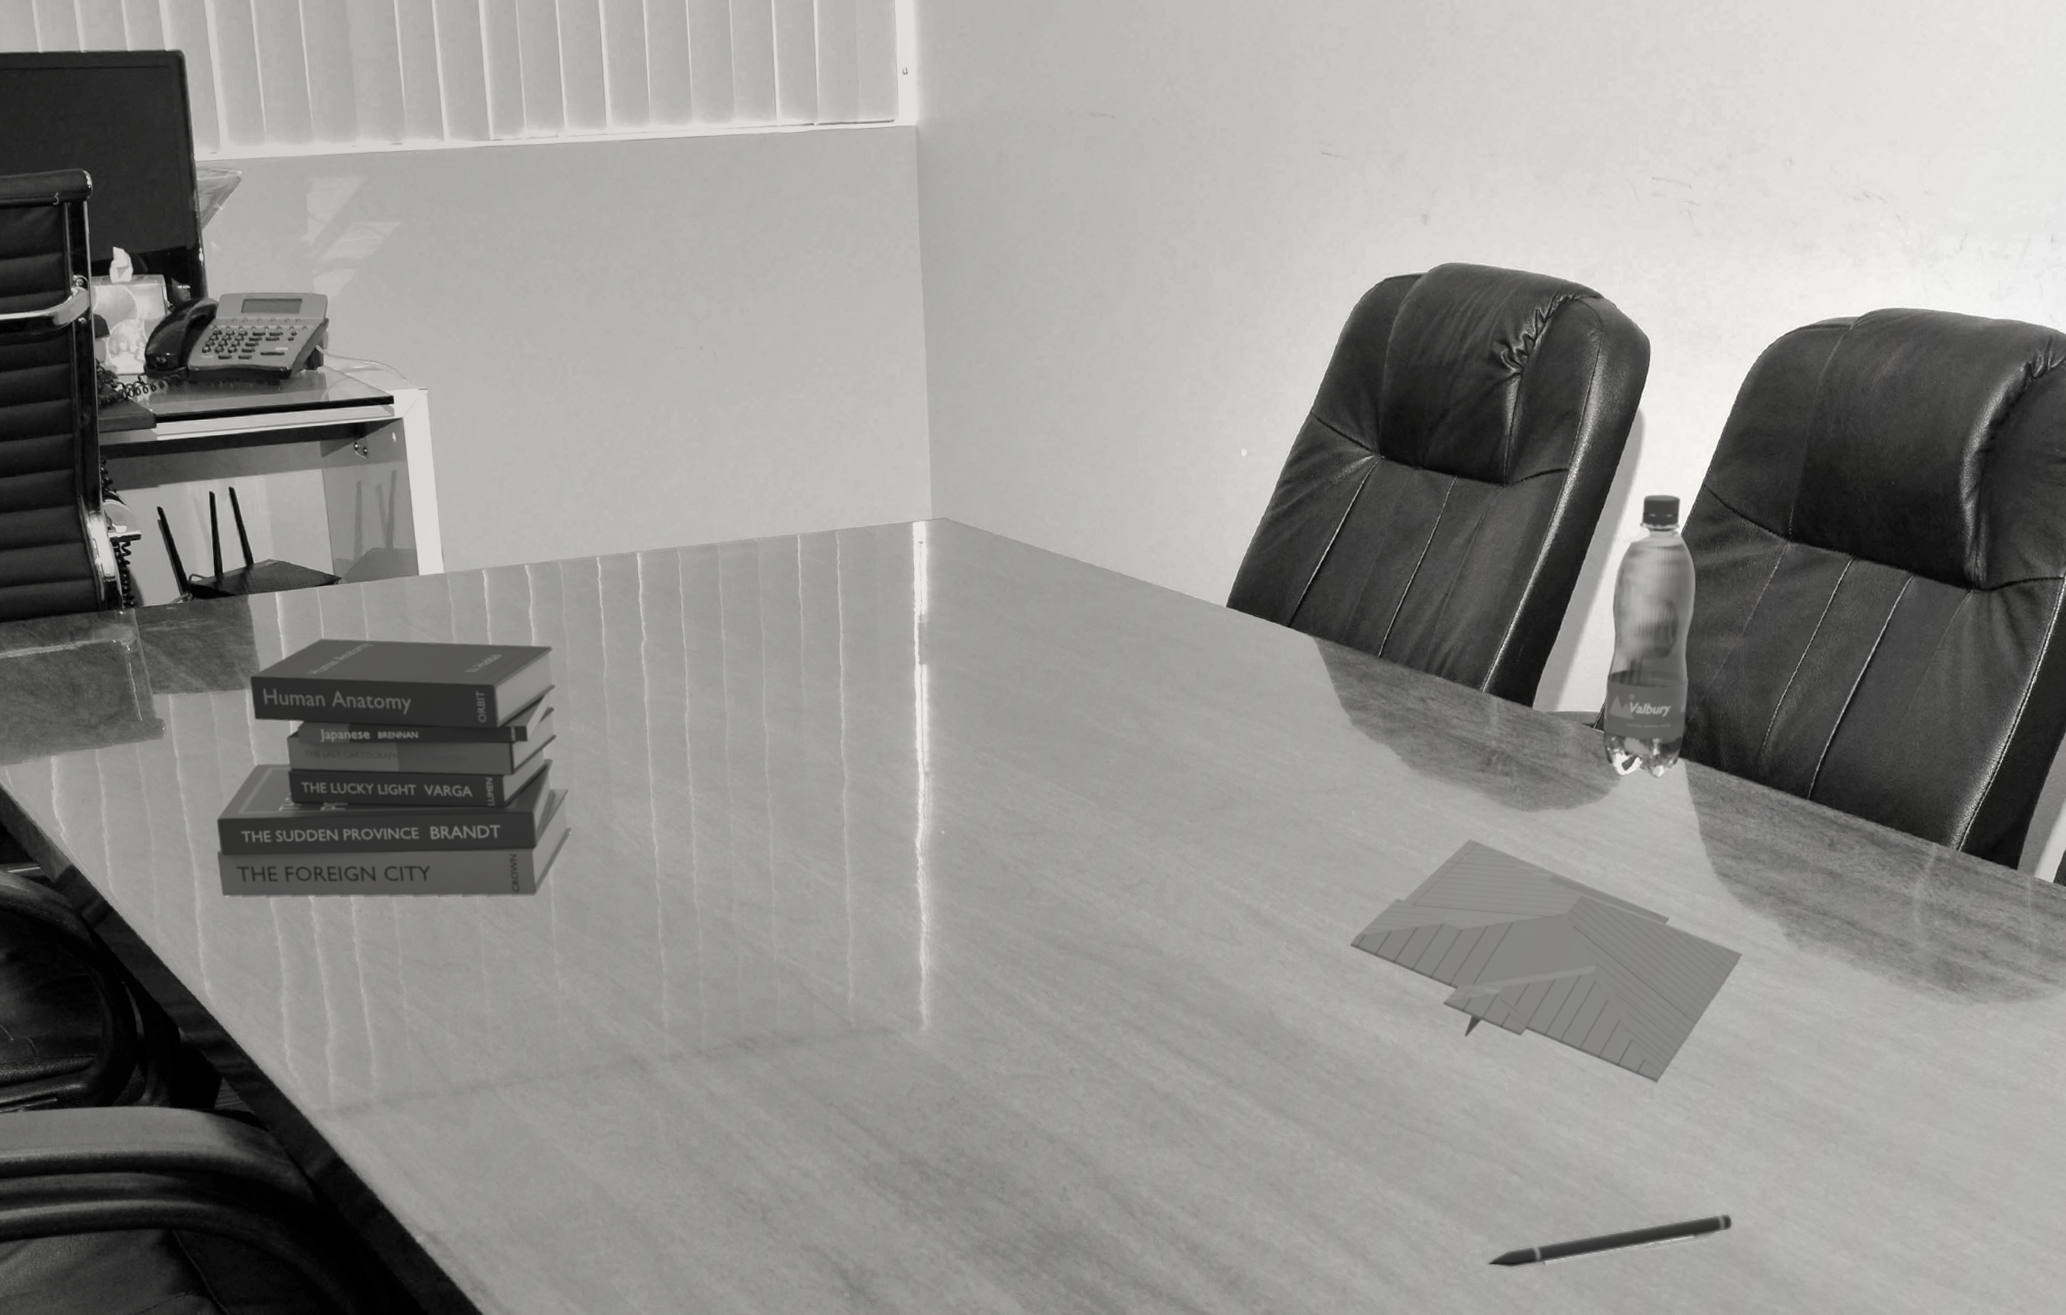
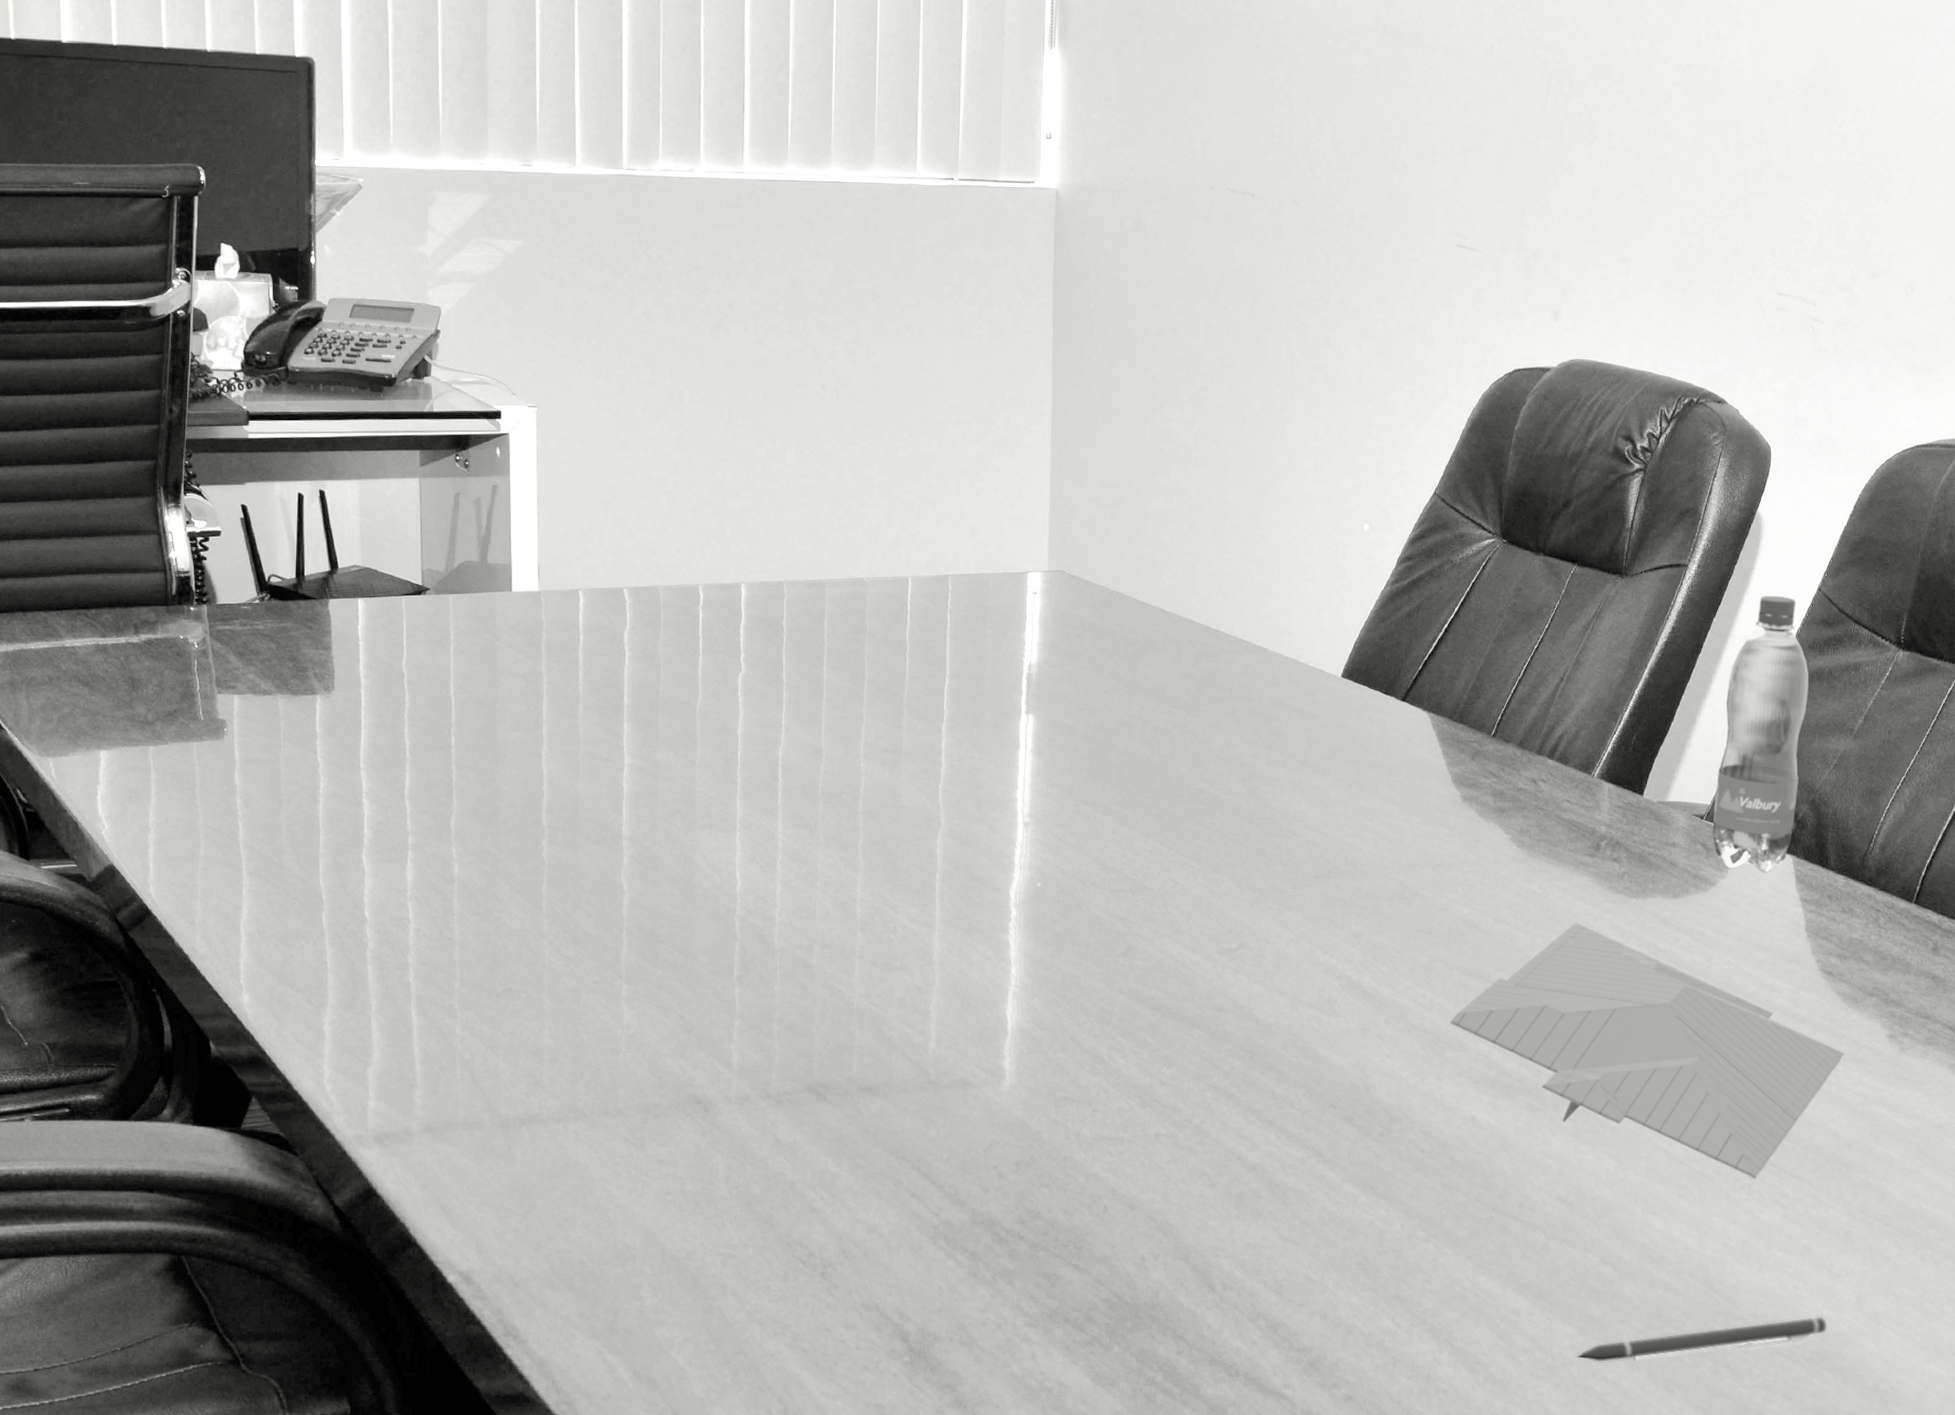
books: present [216,638,572,896] -> none [269,649,651,924]

